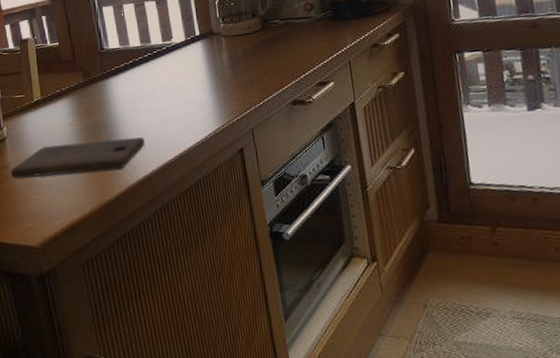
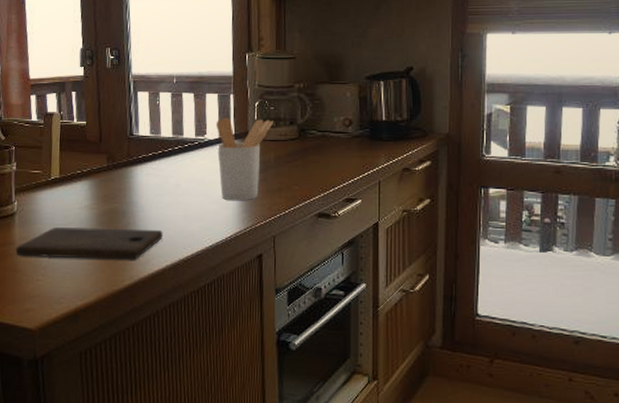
utensil holder: none [180,15,237,100] -> present [216,117,274,201]

